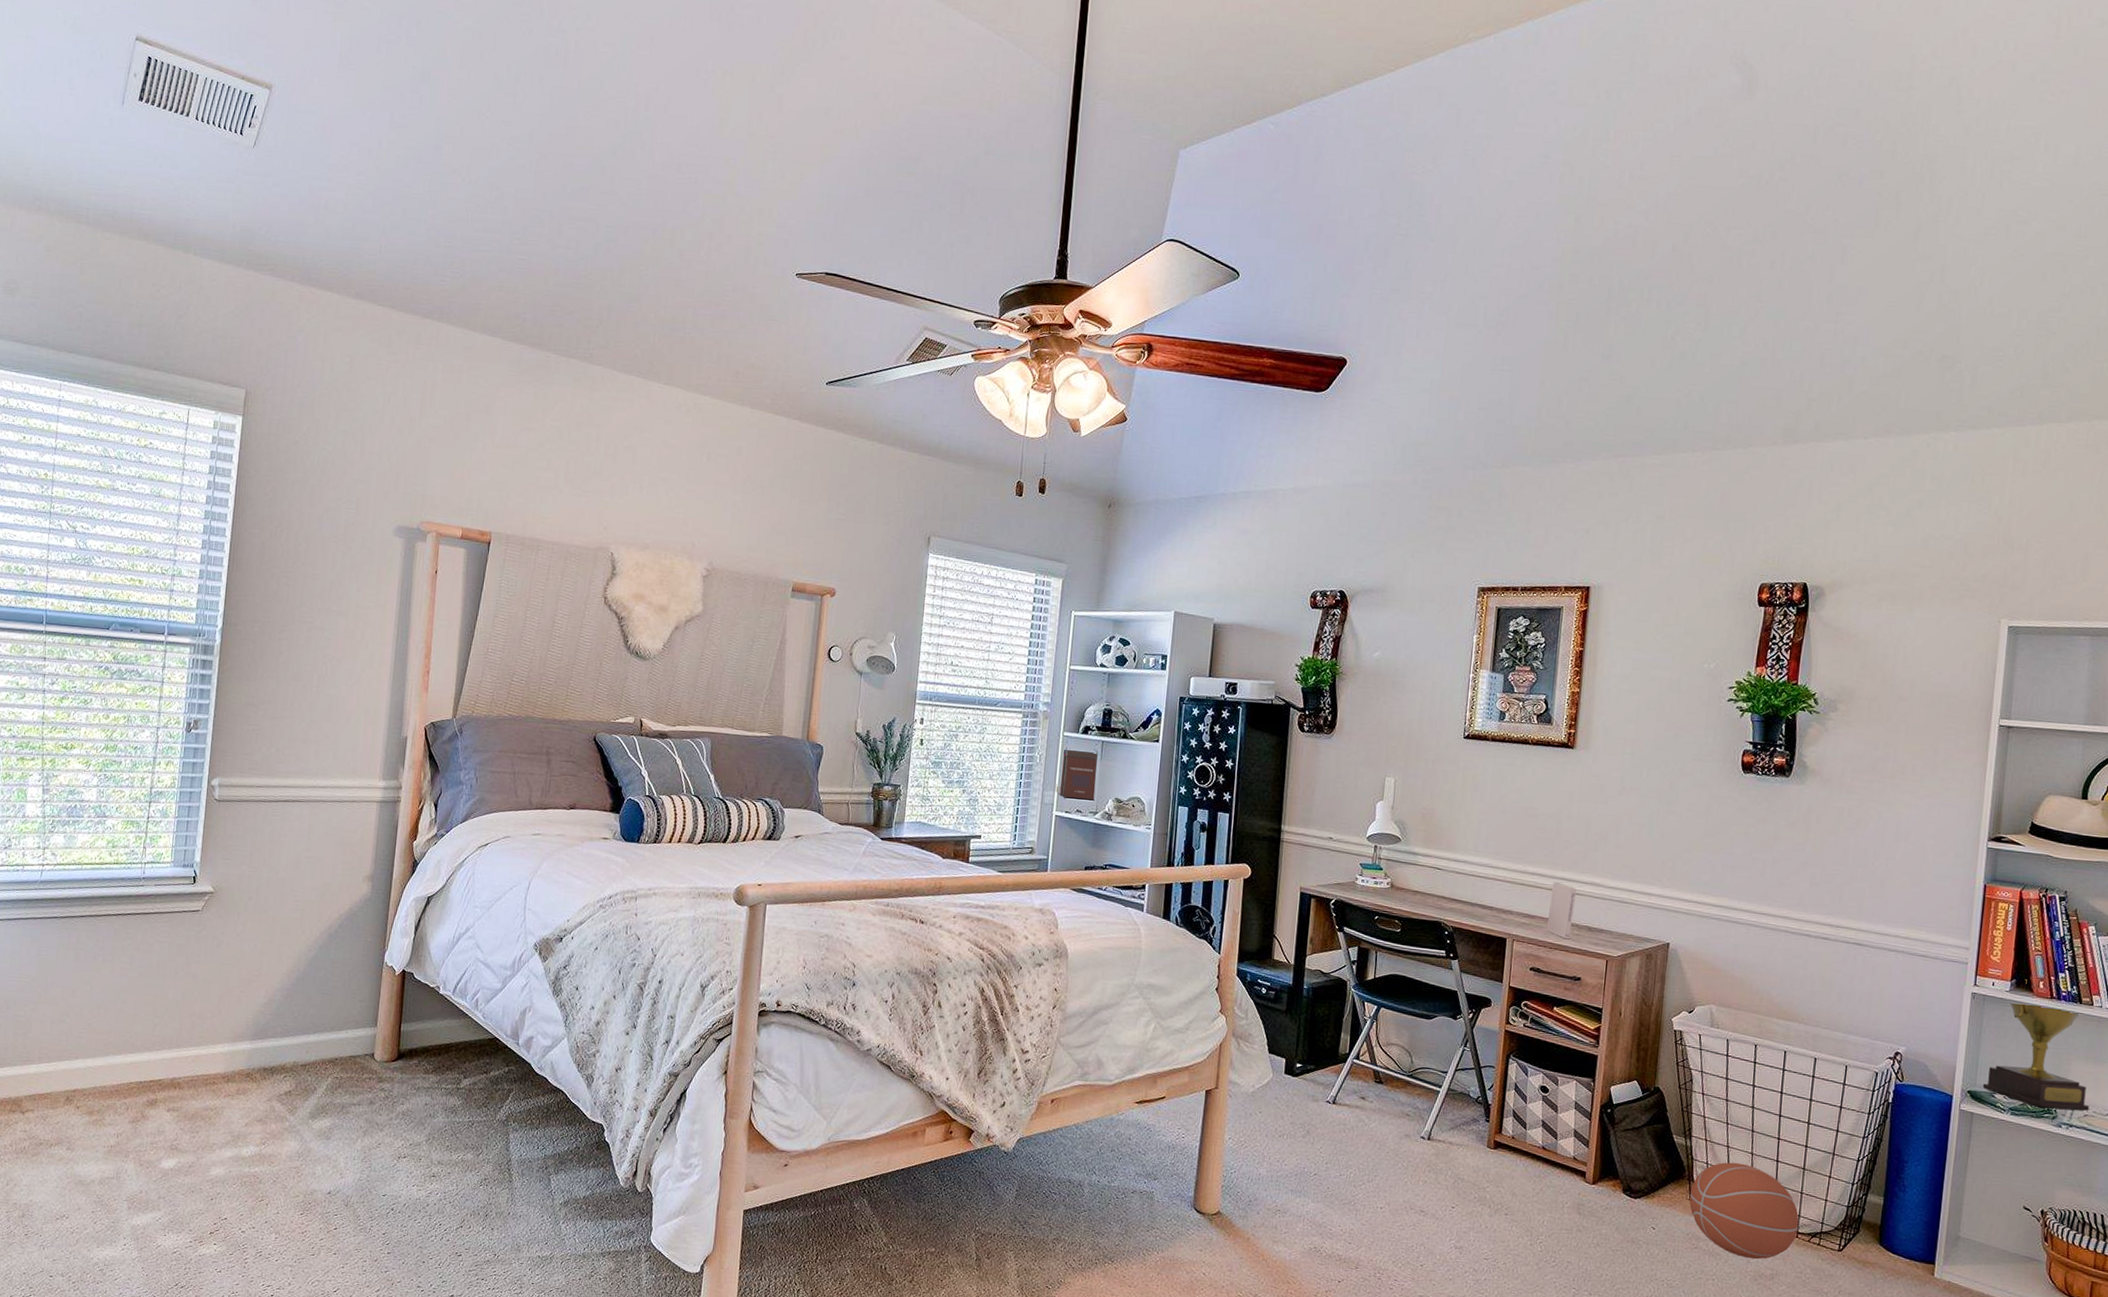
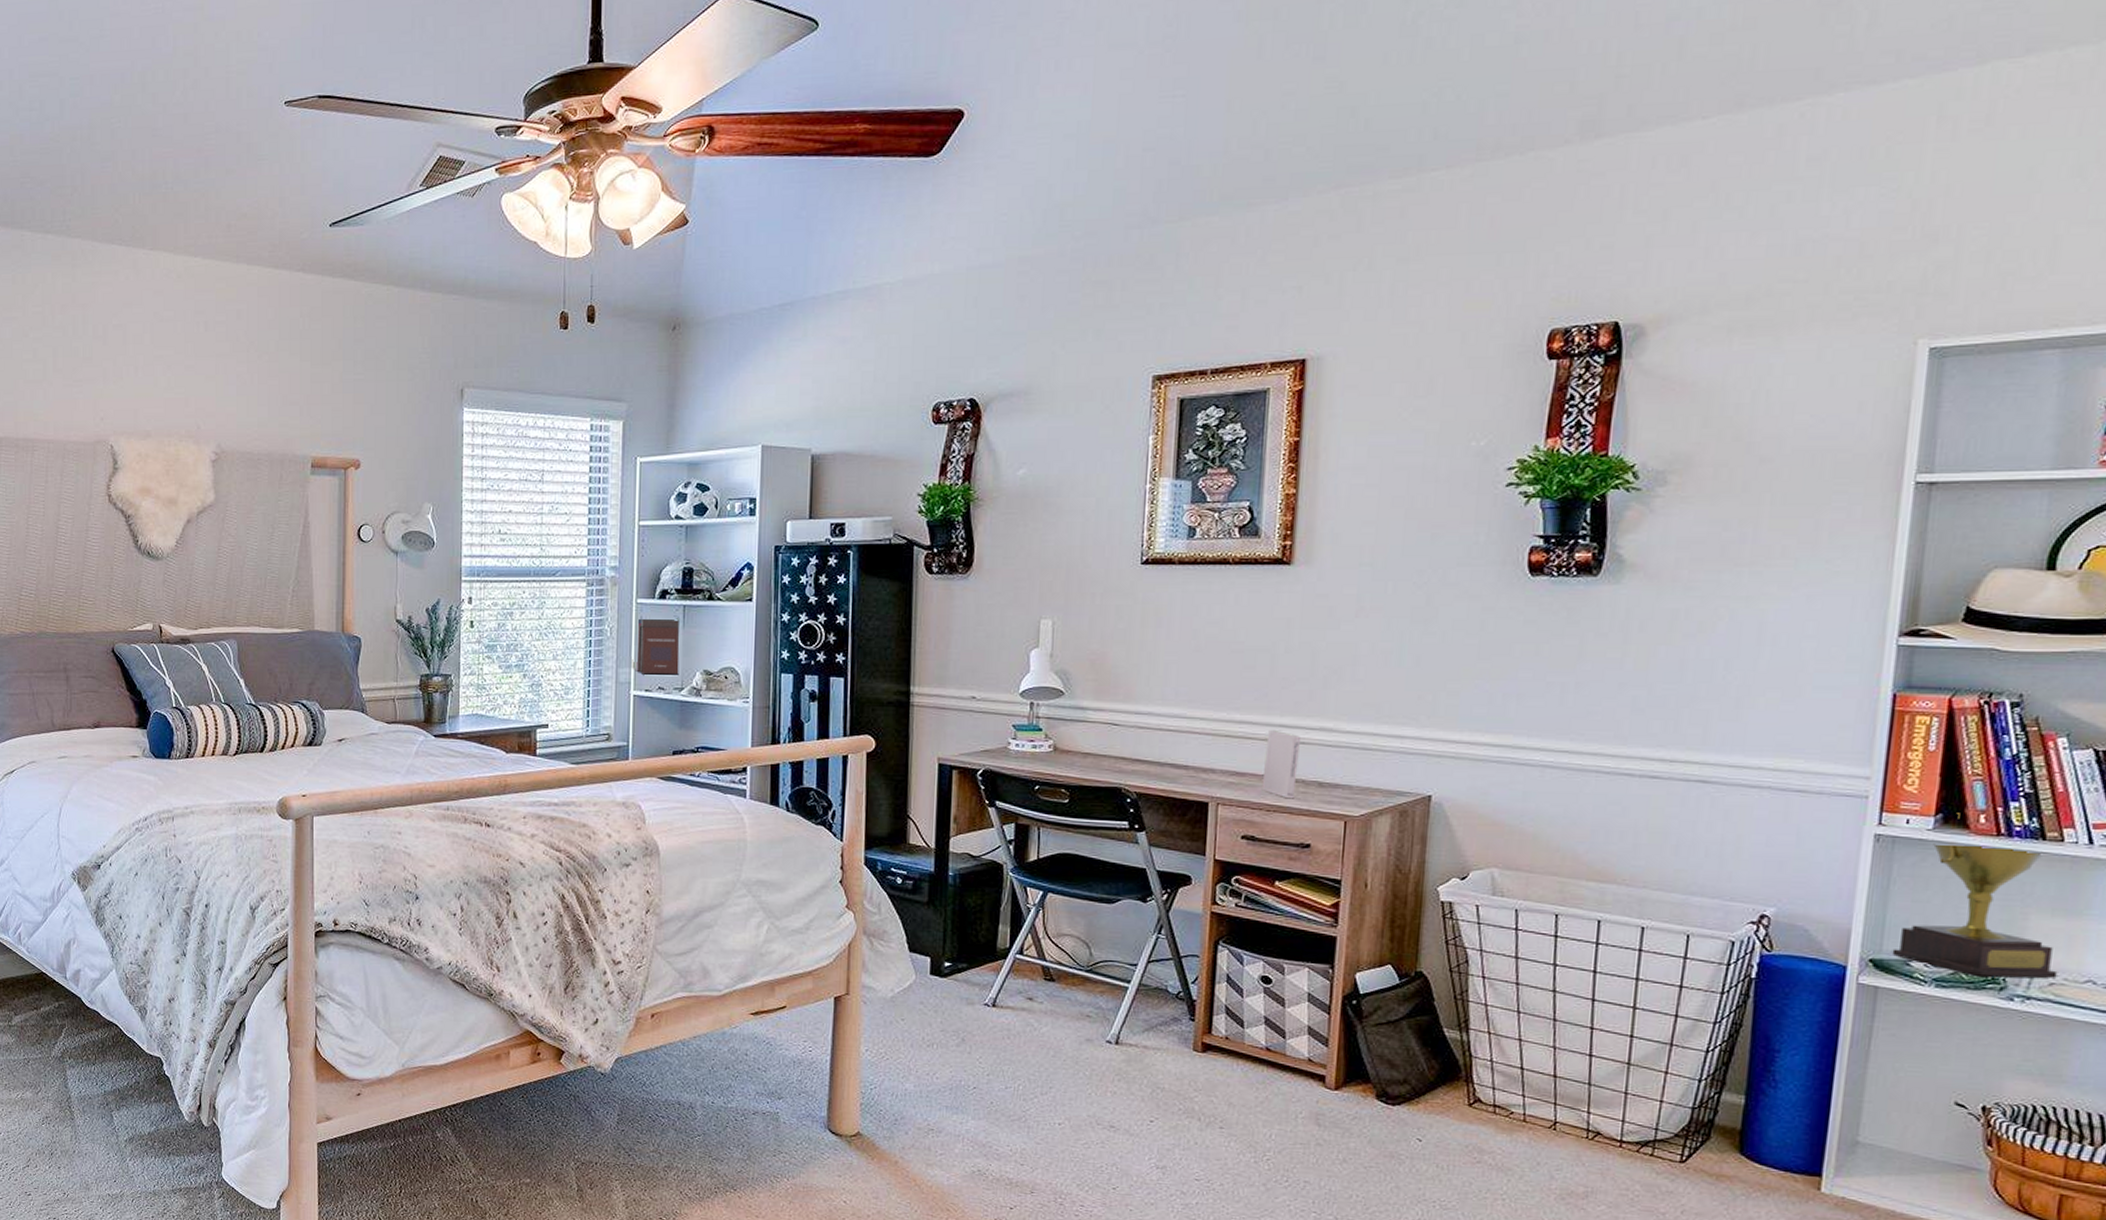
basketball: present [1689,1162,1799,1259] -> none [1467,1058,1623,1175]

